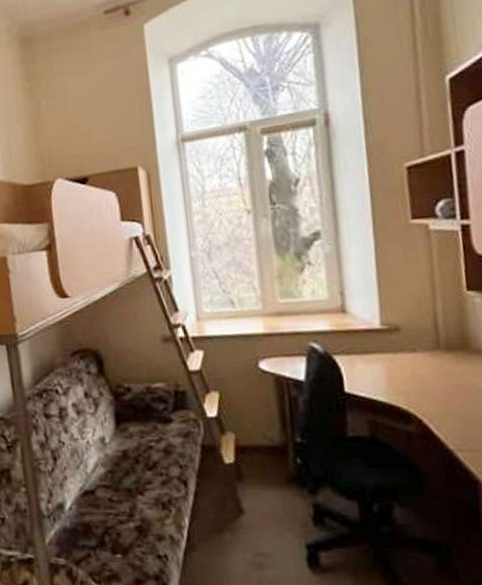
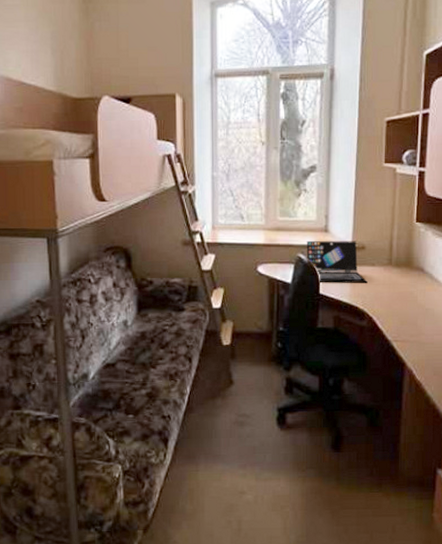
laptop: none [318,321,410,378] -> present [306,240,368,283]

